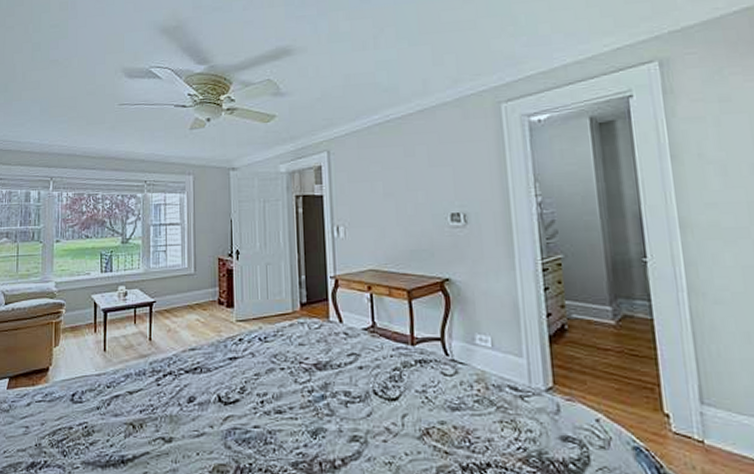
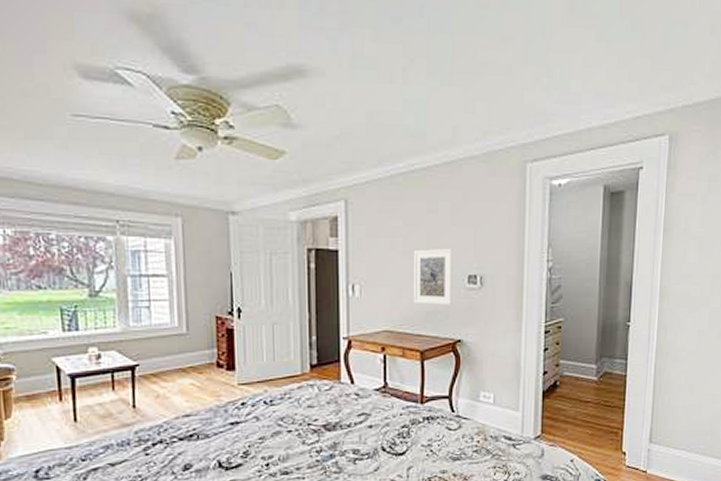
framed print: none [393,188,437,244] -> present [413,248,453,305]

